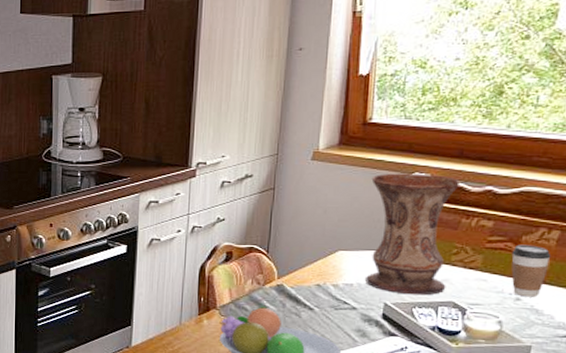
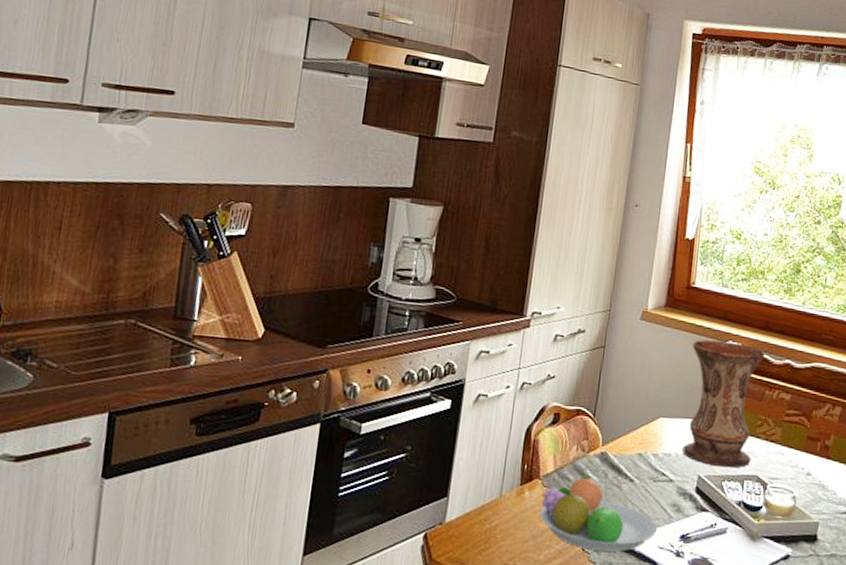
coffee cup: present [511,244,551,297] -> none [804,419,835,473]

